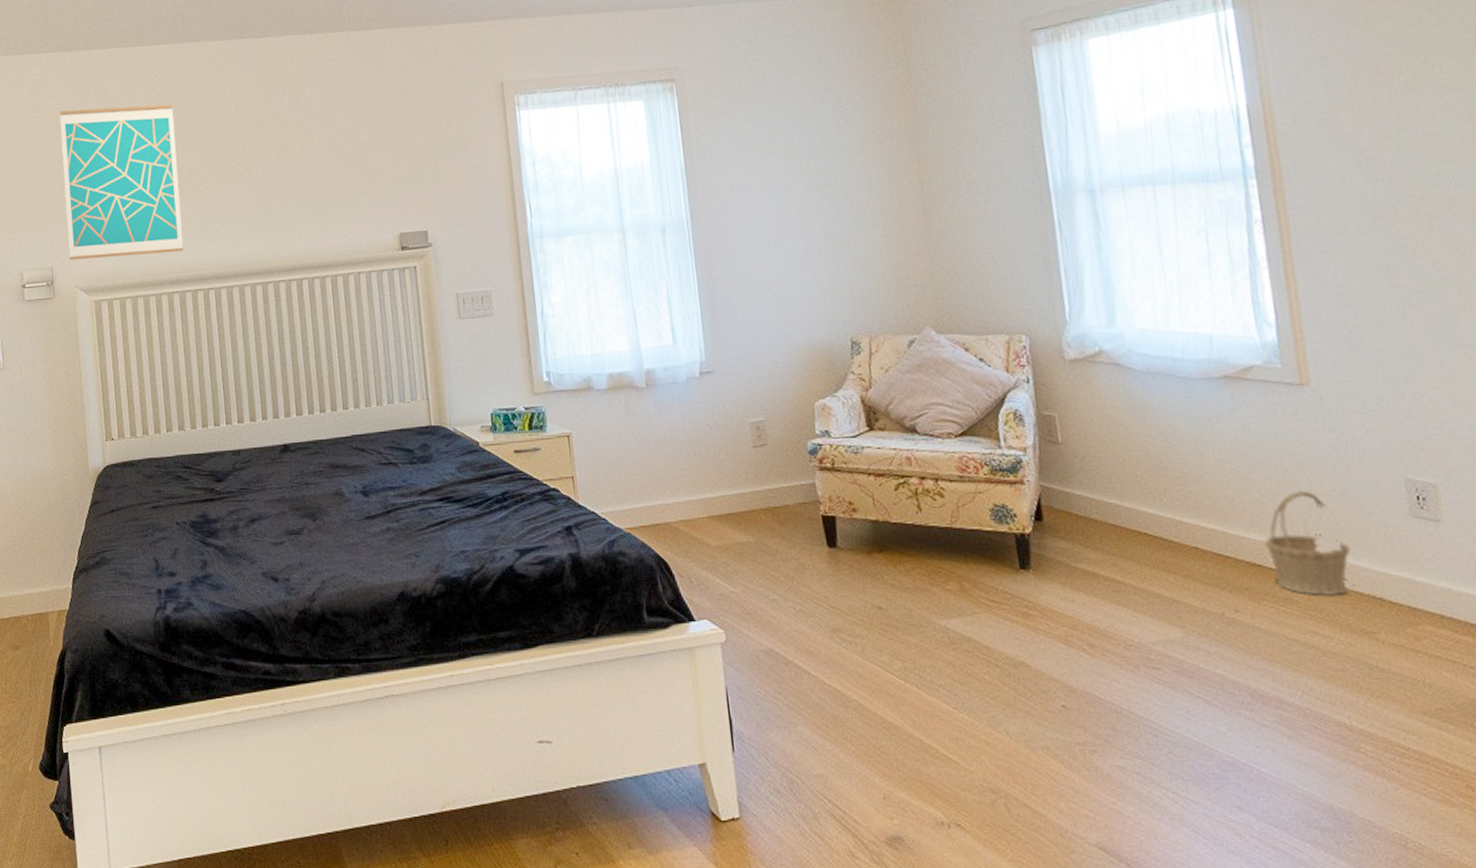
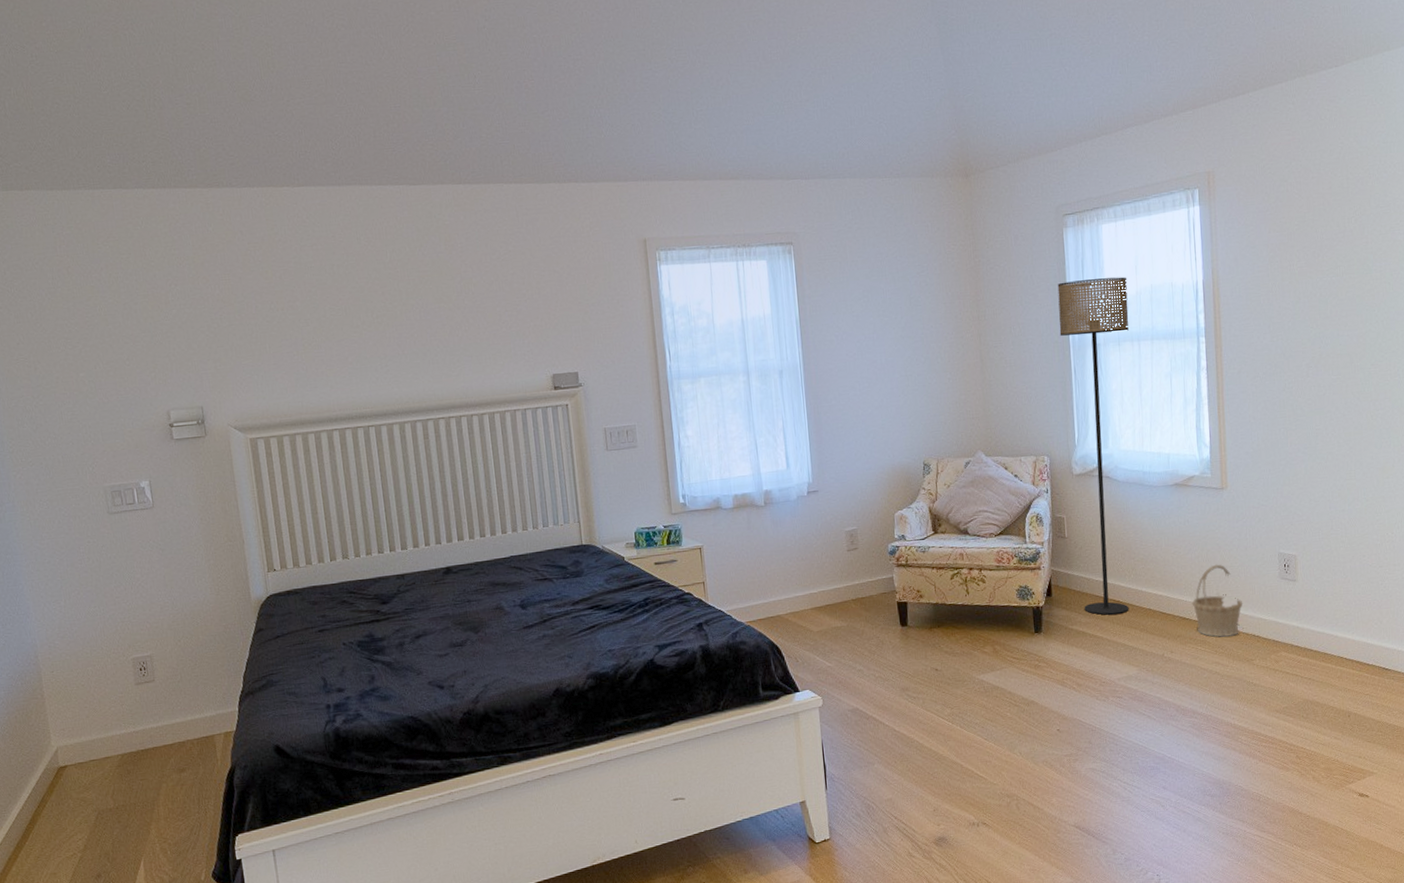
wall art: present [60,104,184,260] -> none [203,246,342,399]
floor lamp: none [1027,103,1164,552] -> present [1057,277,1129,615]

